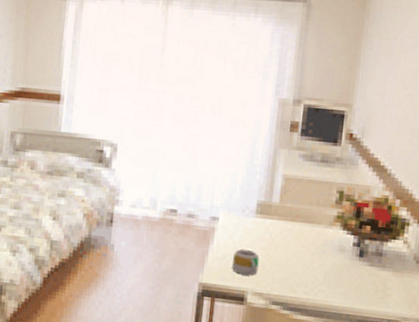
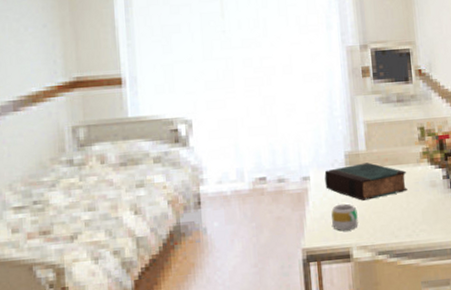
book: none [232,214,317,251] -> present [324,162,408,201]

